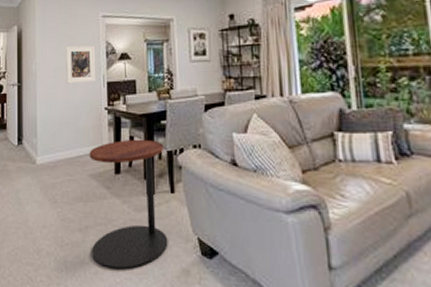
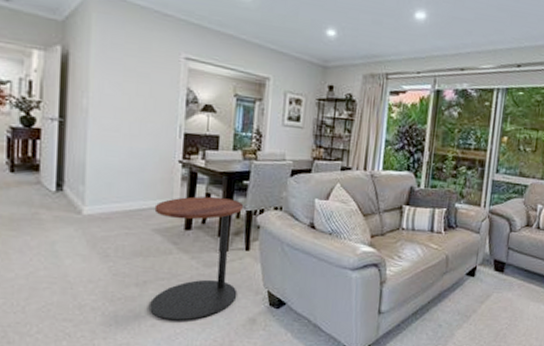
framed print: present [66,45,96,83] -> none [130,84,173,131]

